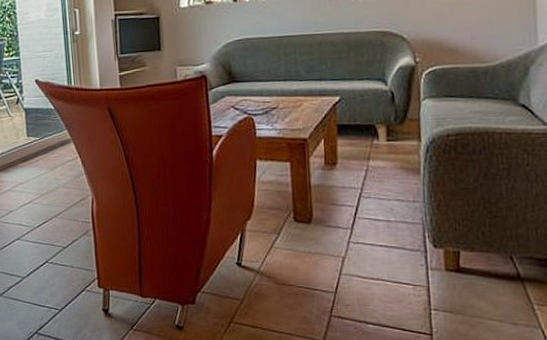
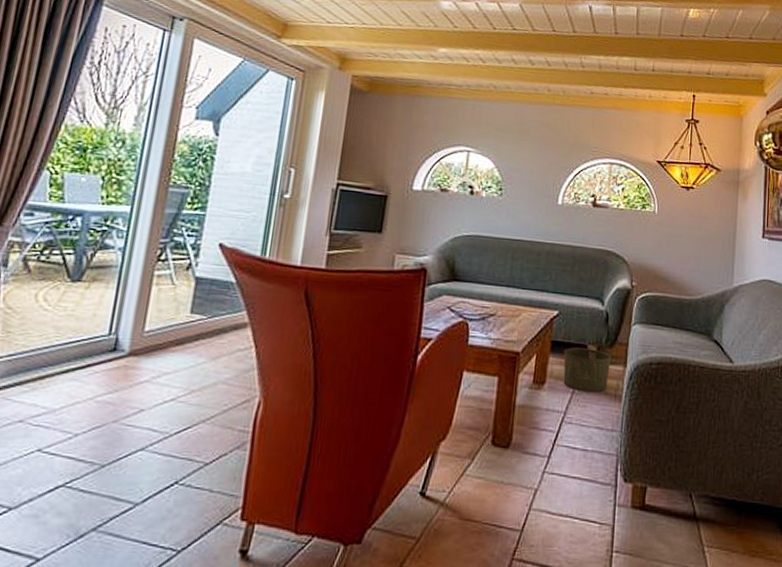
basket: none [352,127,404,168] -> present [563,347,612,393]

